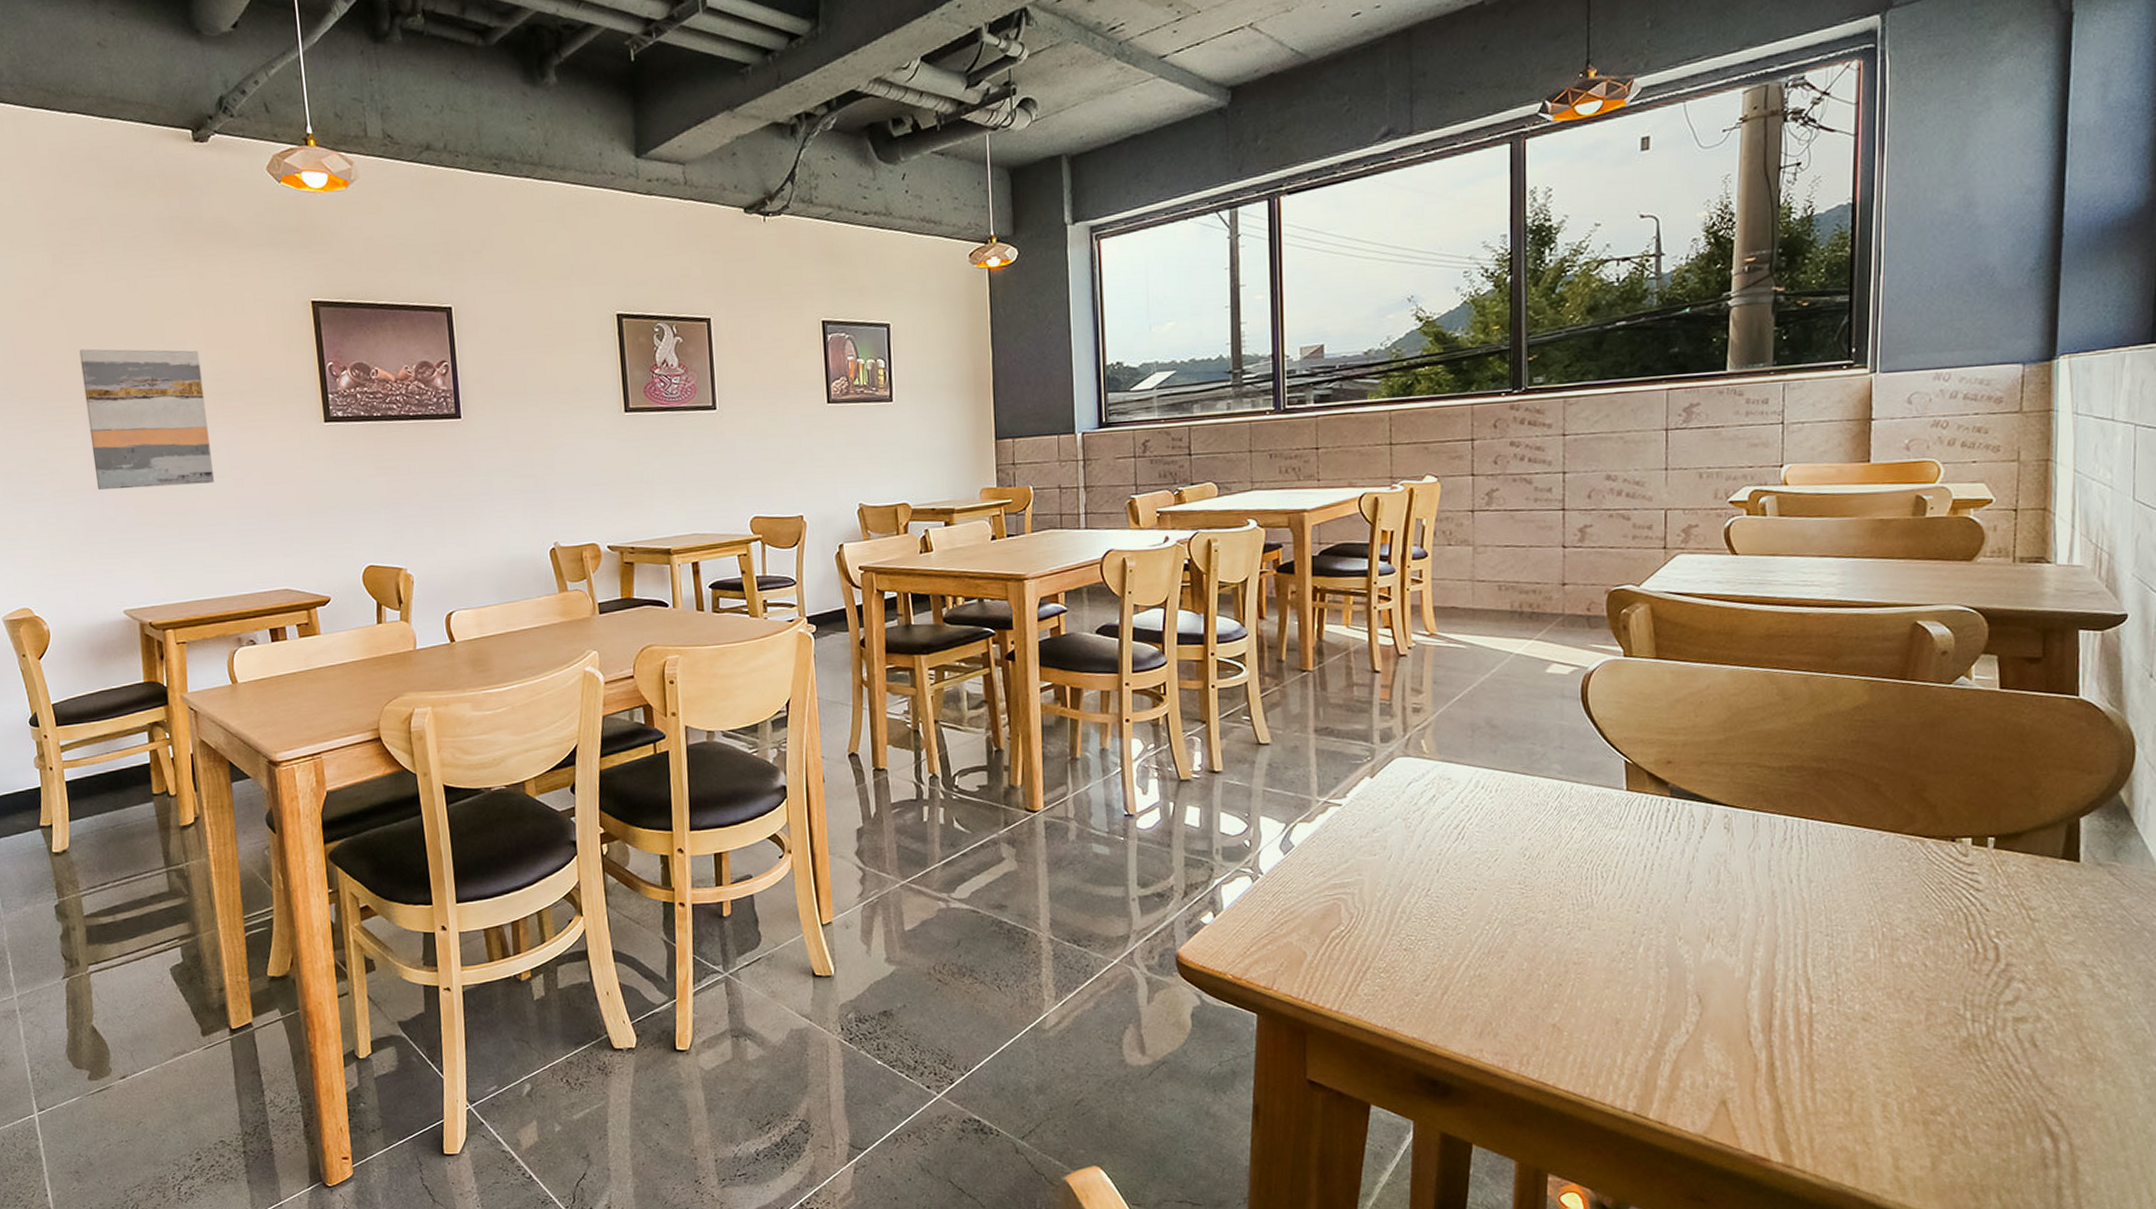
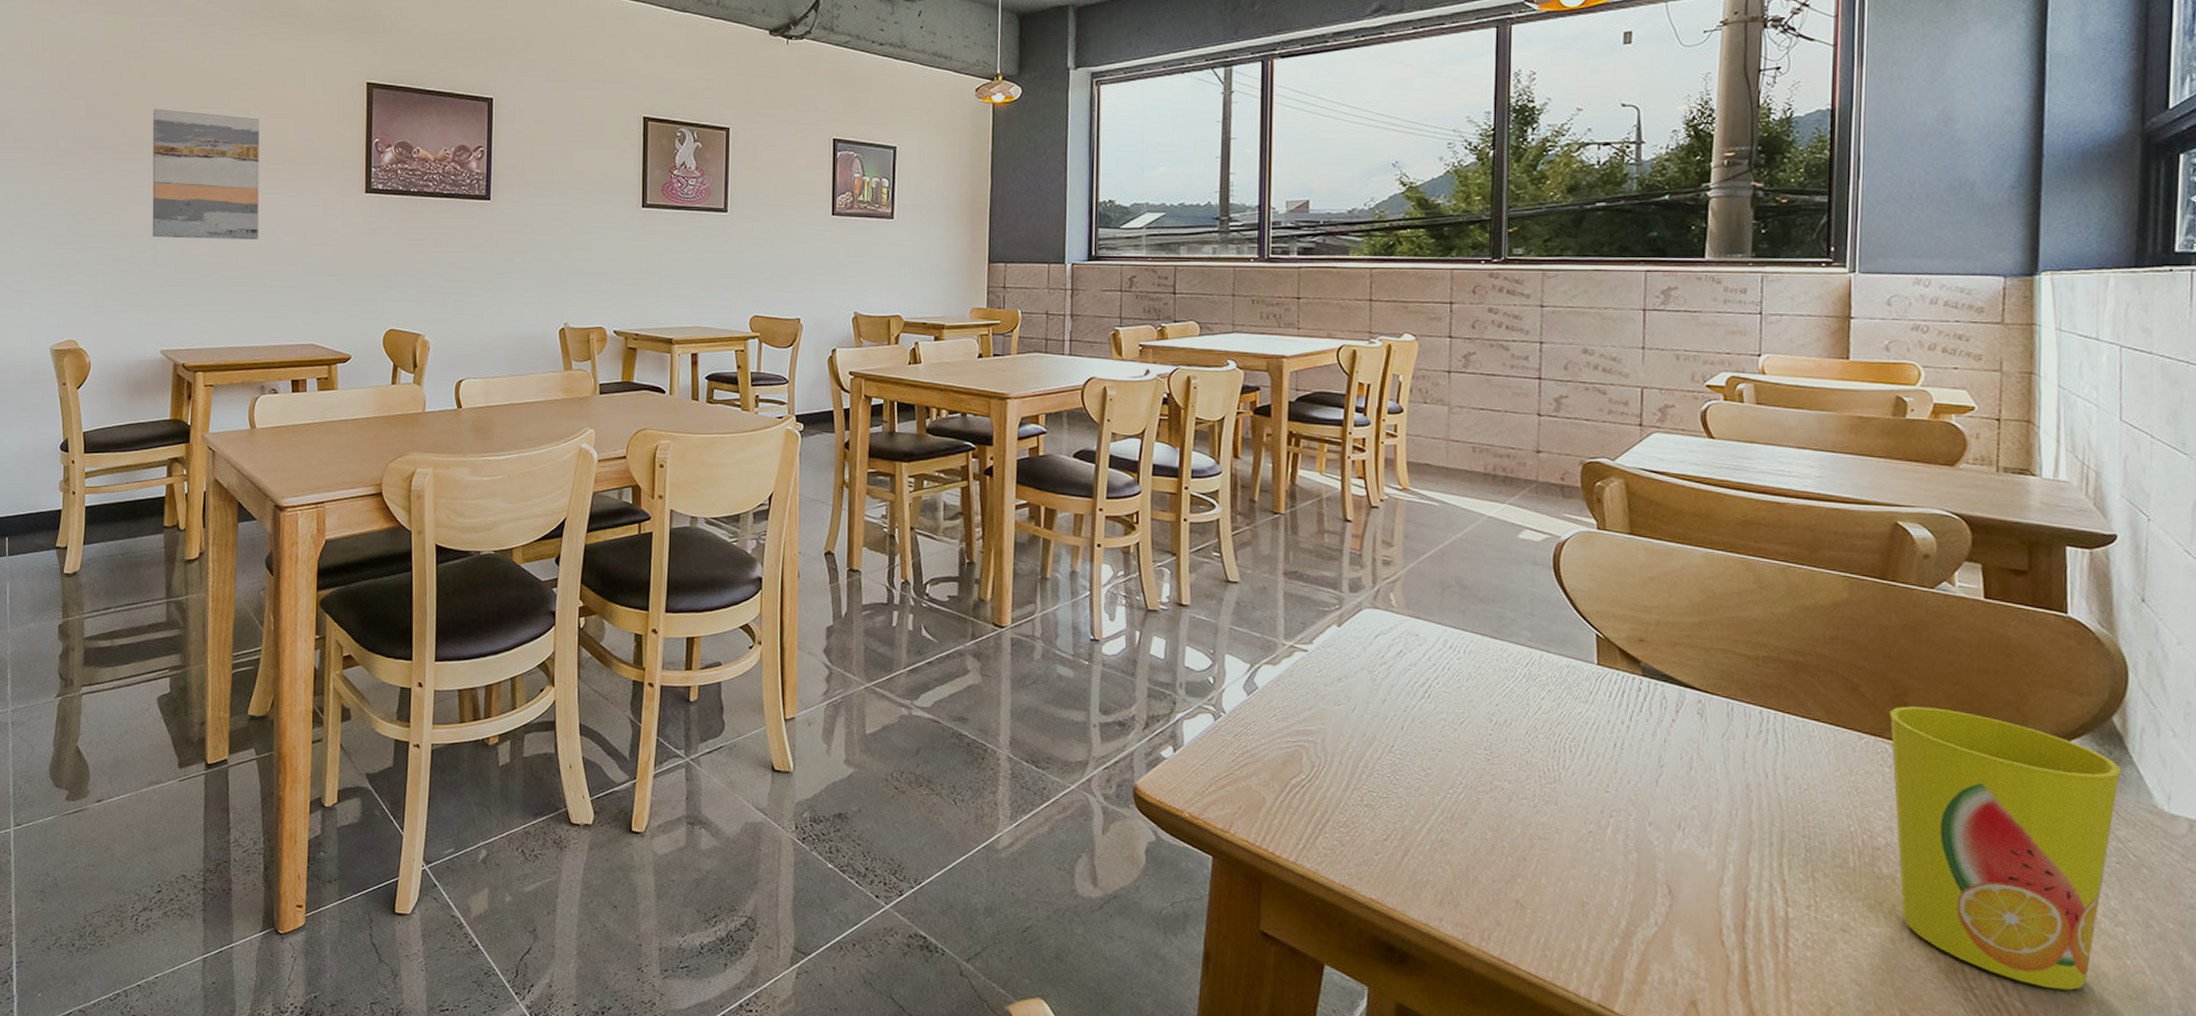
cup: none [1907,799,2128,1053] -> present [1888,706,2122,991]

